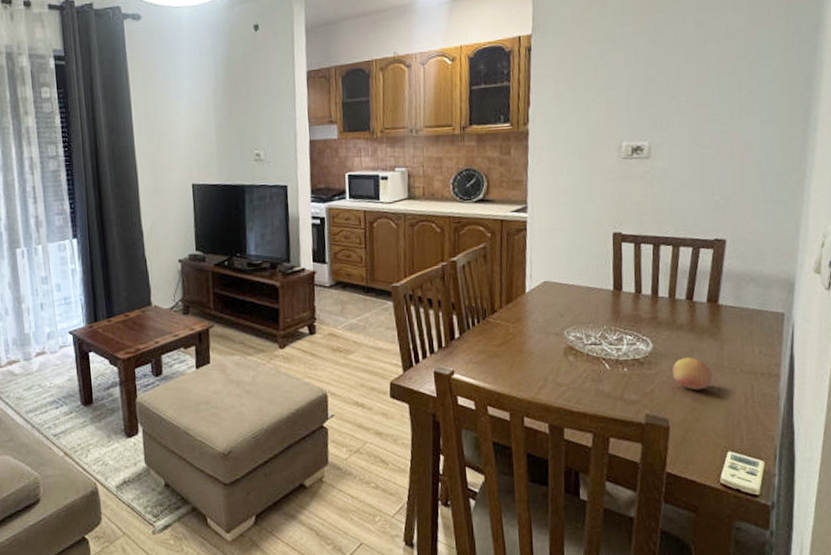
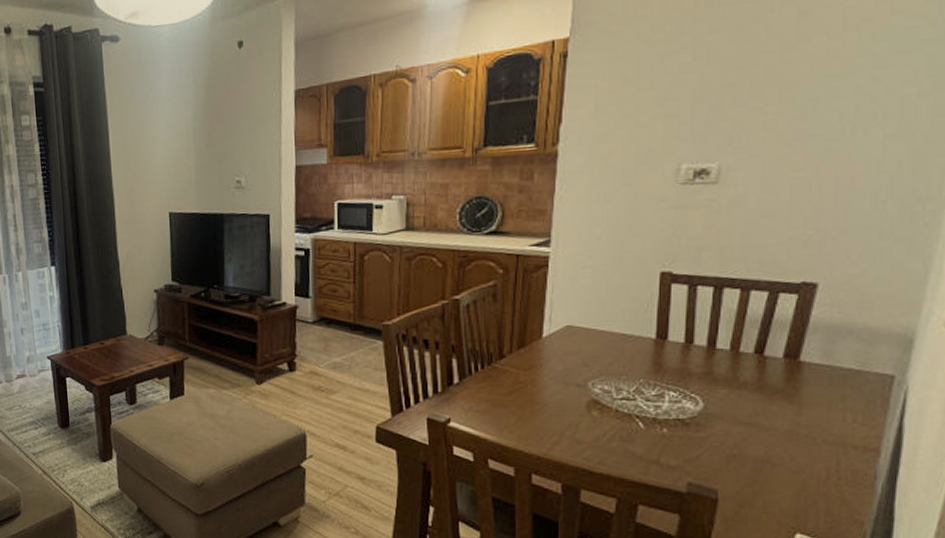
fruit: present [673,357,712,390] -> none [728,421,783,460]

